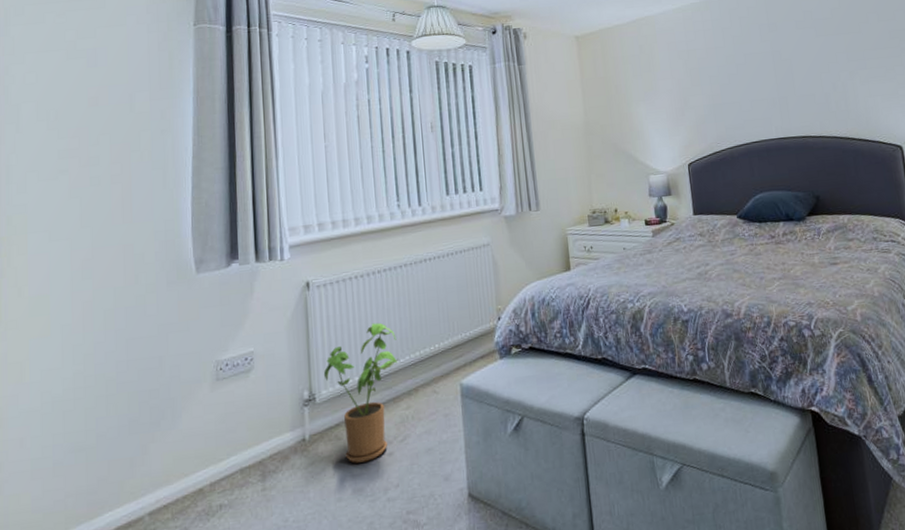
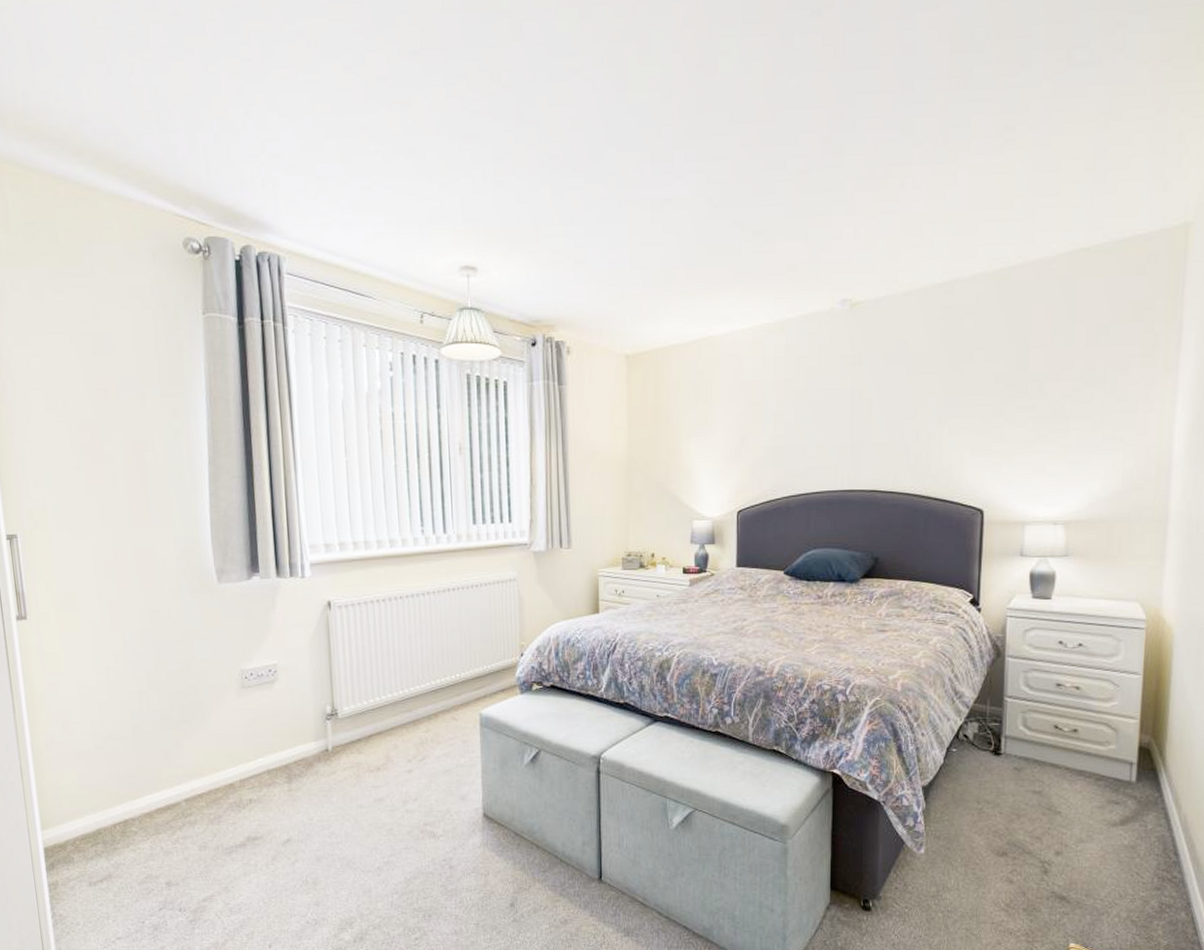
house plant: present [323,322,399,463] -> none [345,648,420,776]

